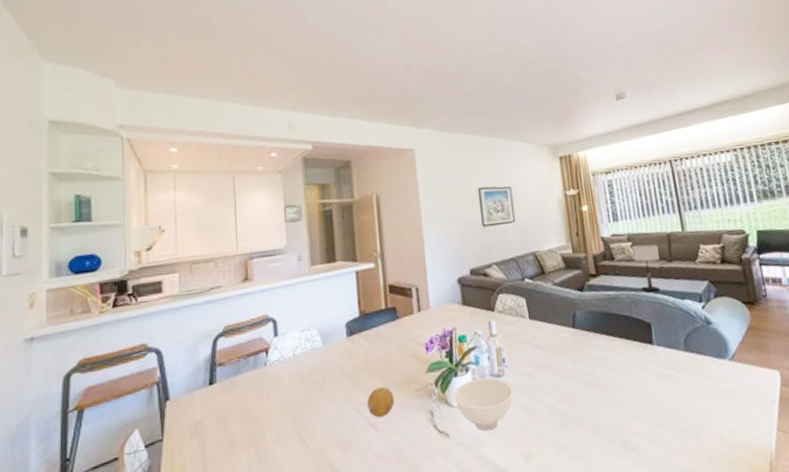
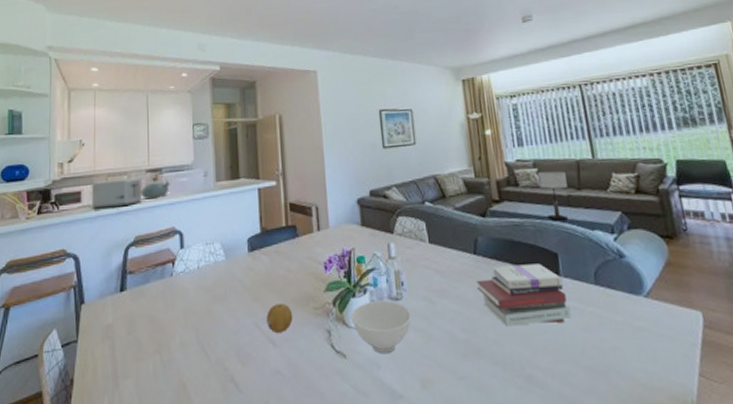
toaster: none [173,264,231,301] -> present [91,177,143,210]
kettle: none [228,253,264,287] -> present [140,167,172,200]
books: none [574,334,665,396] -> present [475,263,572,327]

